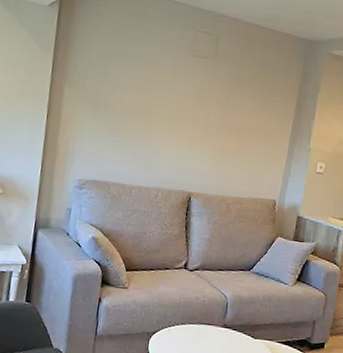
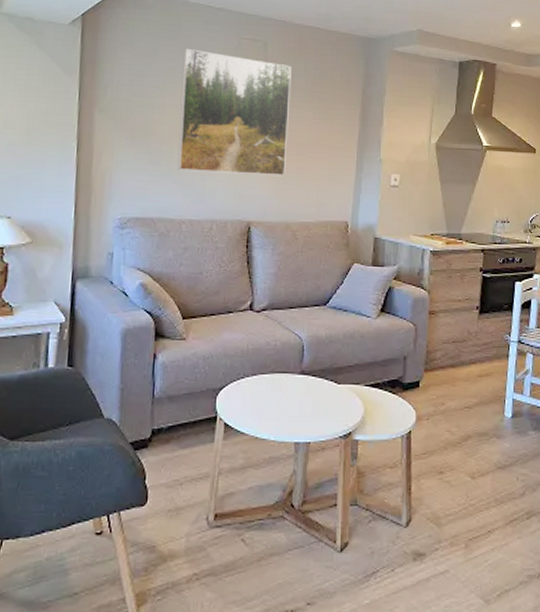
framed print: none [132,35,239,155] -> present [177,48,292,175]

